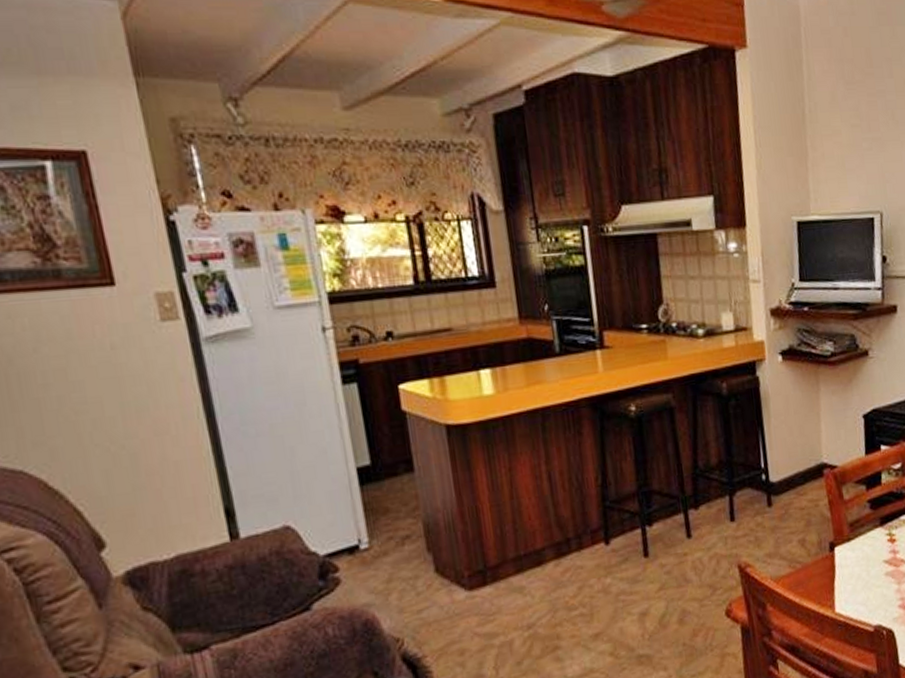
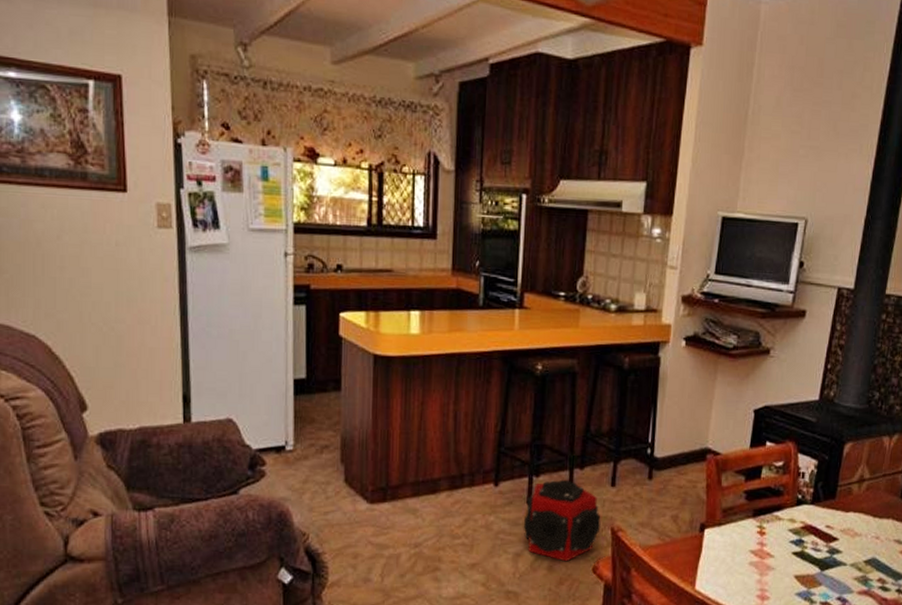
speaker: none [643,523,727,612] -> present [523,479,601,562]

